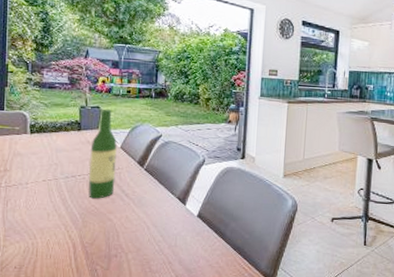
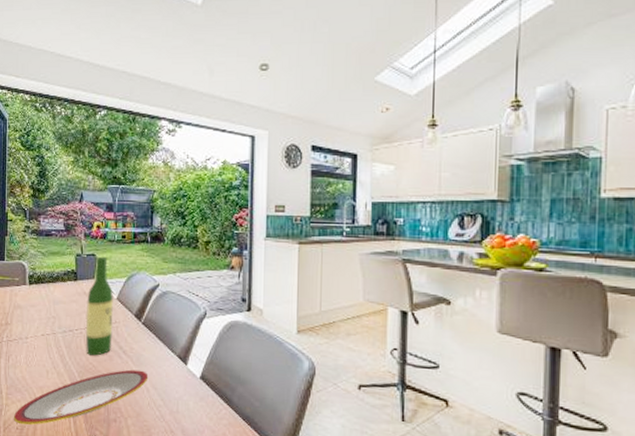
plate: none [11,210,149,264] -> present [13,369,149,425]

